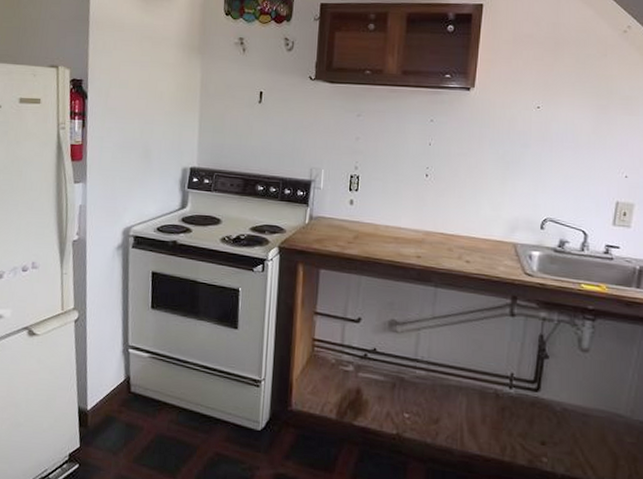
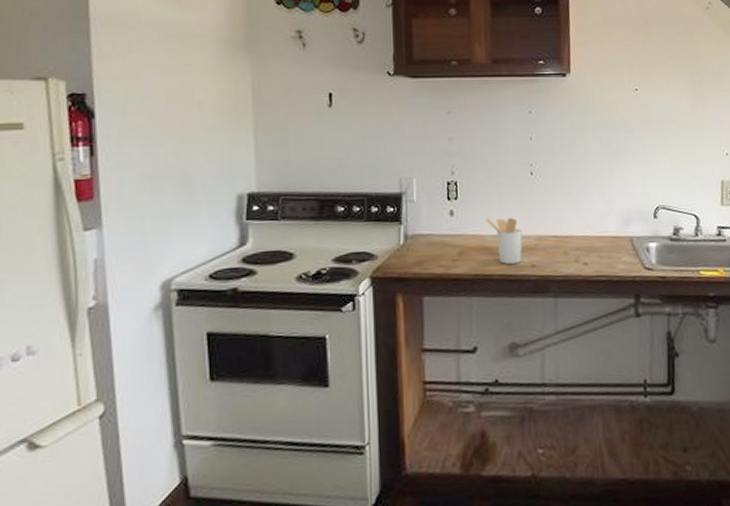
utensil holder: none [381,209,413,253] -> present [486,217,523,264]

